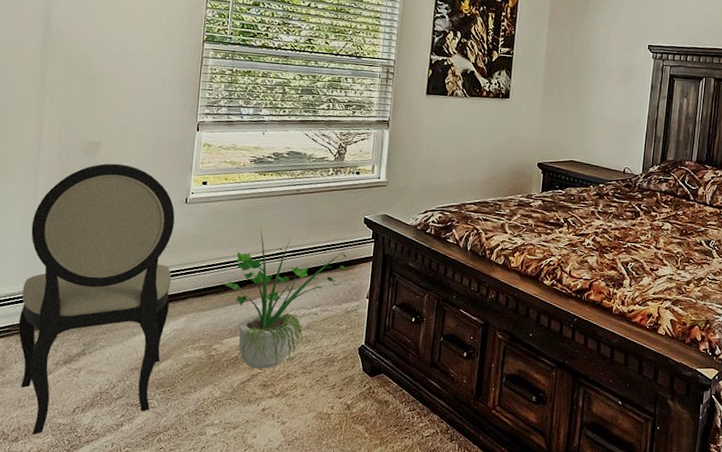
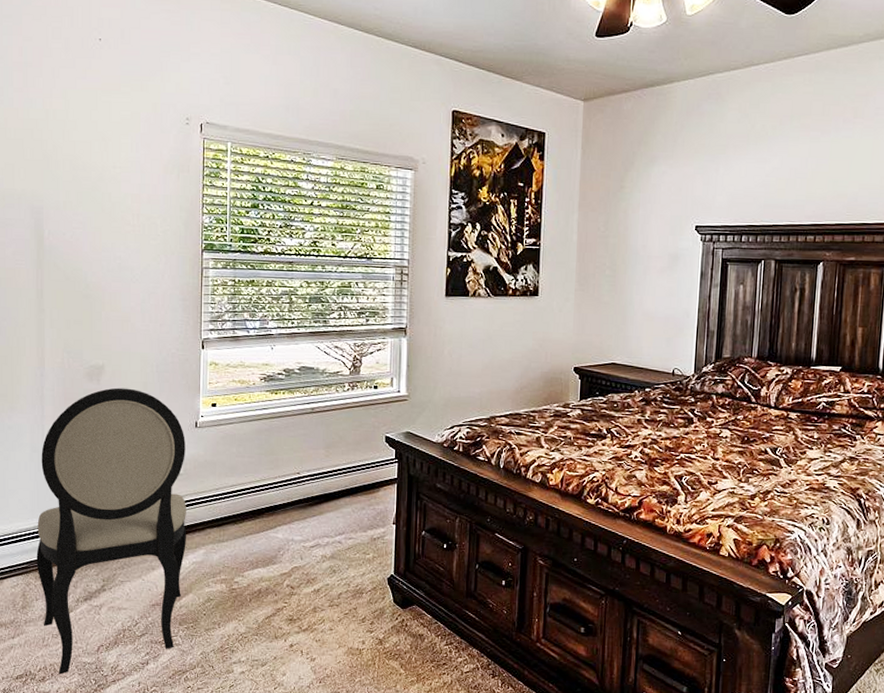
potted plant: present [220,227,350,370] -> none [237,450,372,603]

